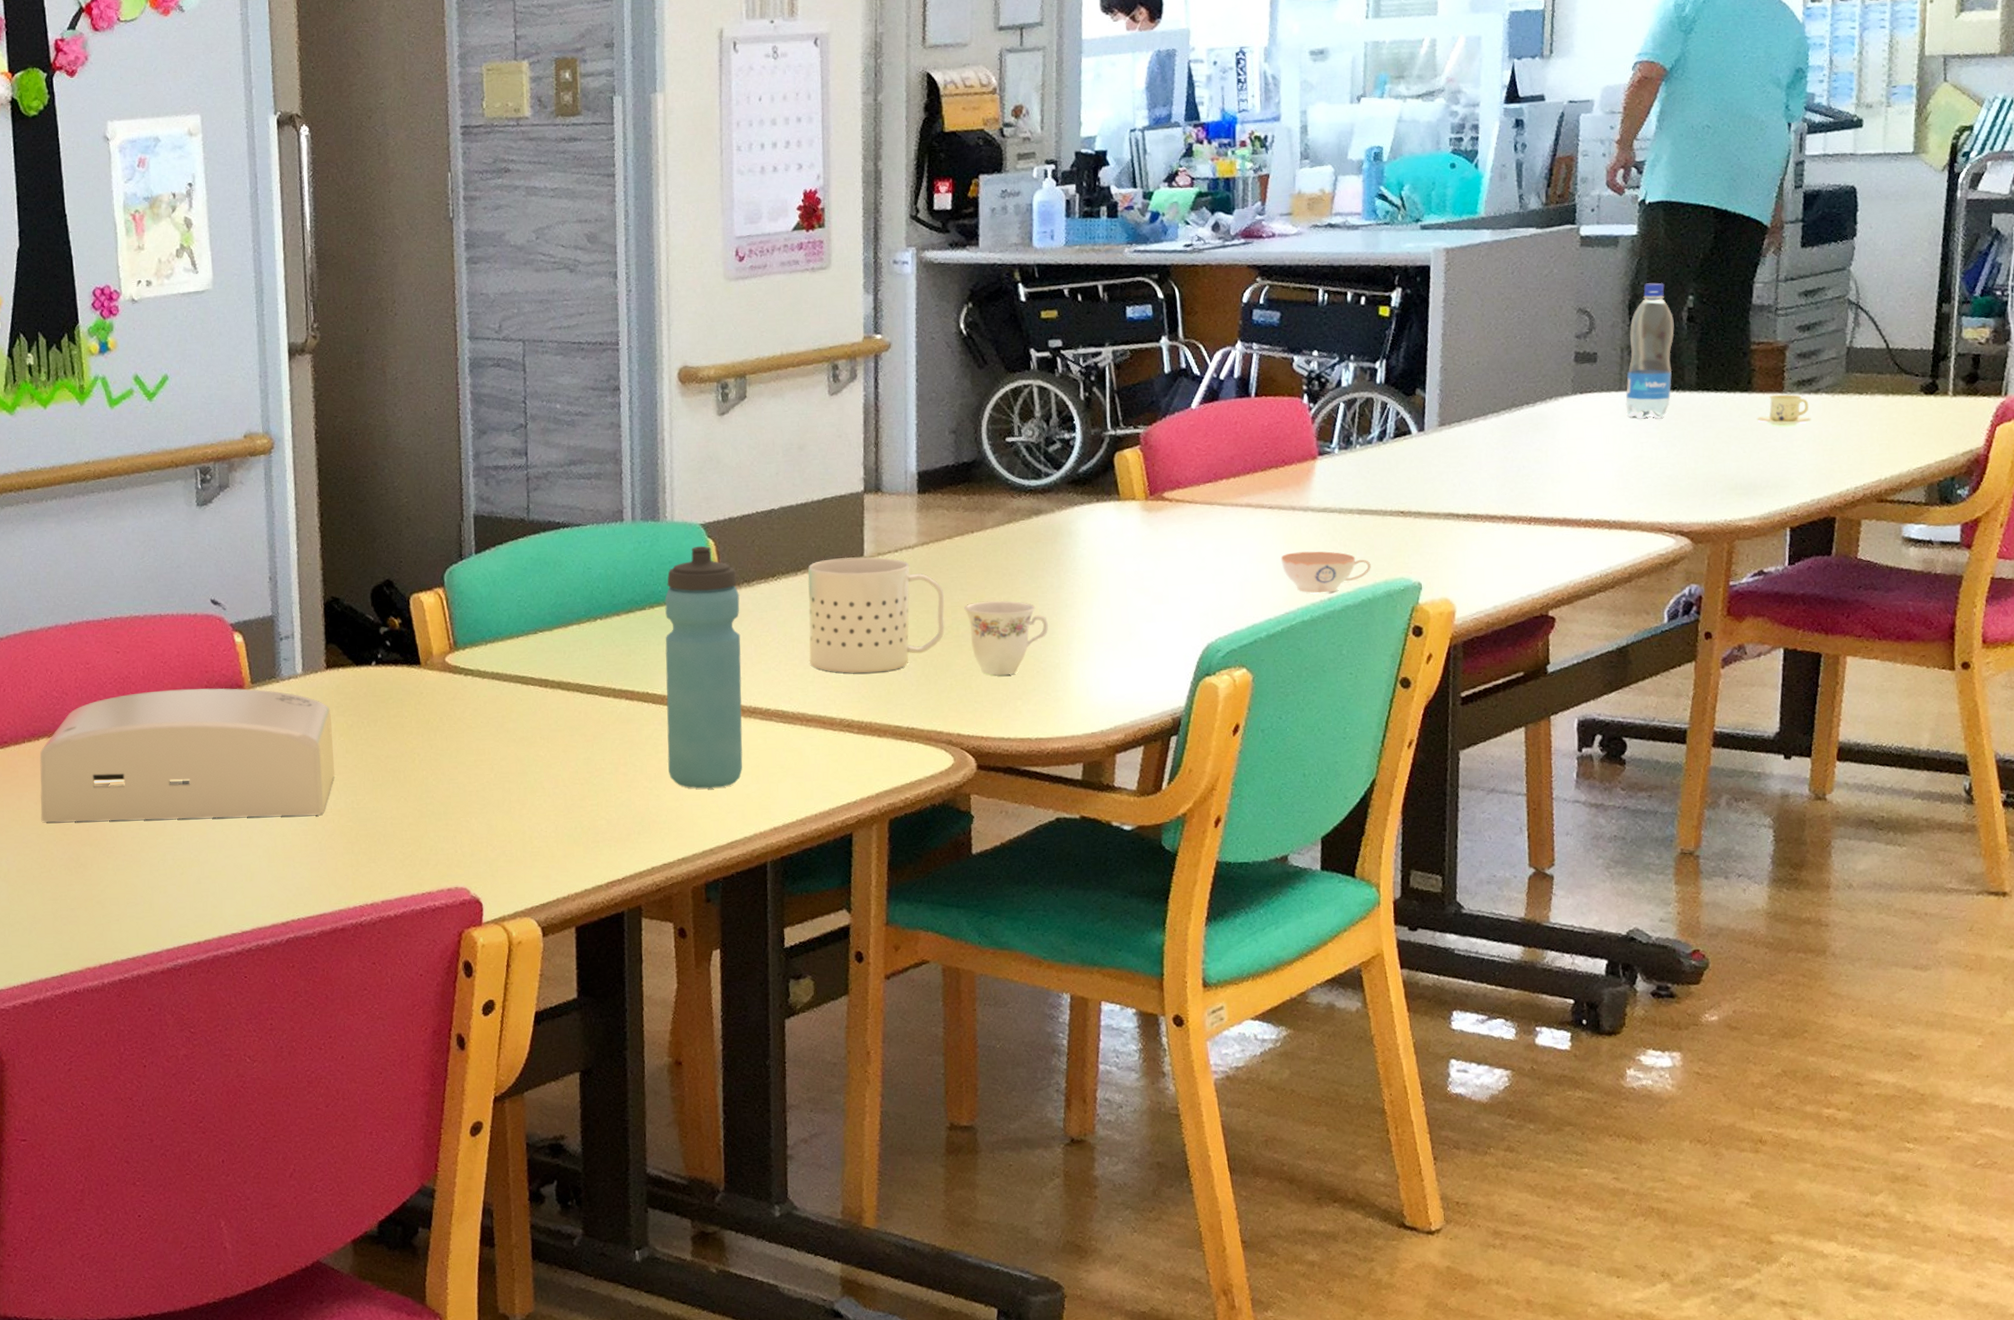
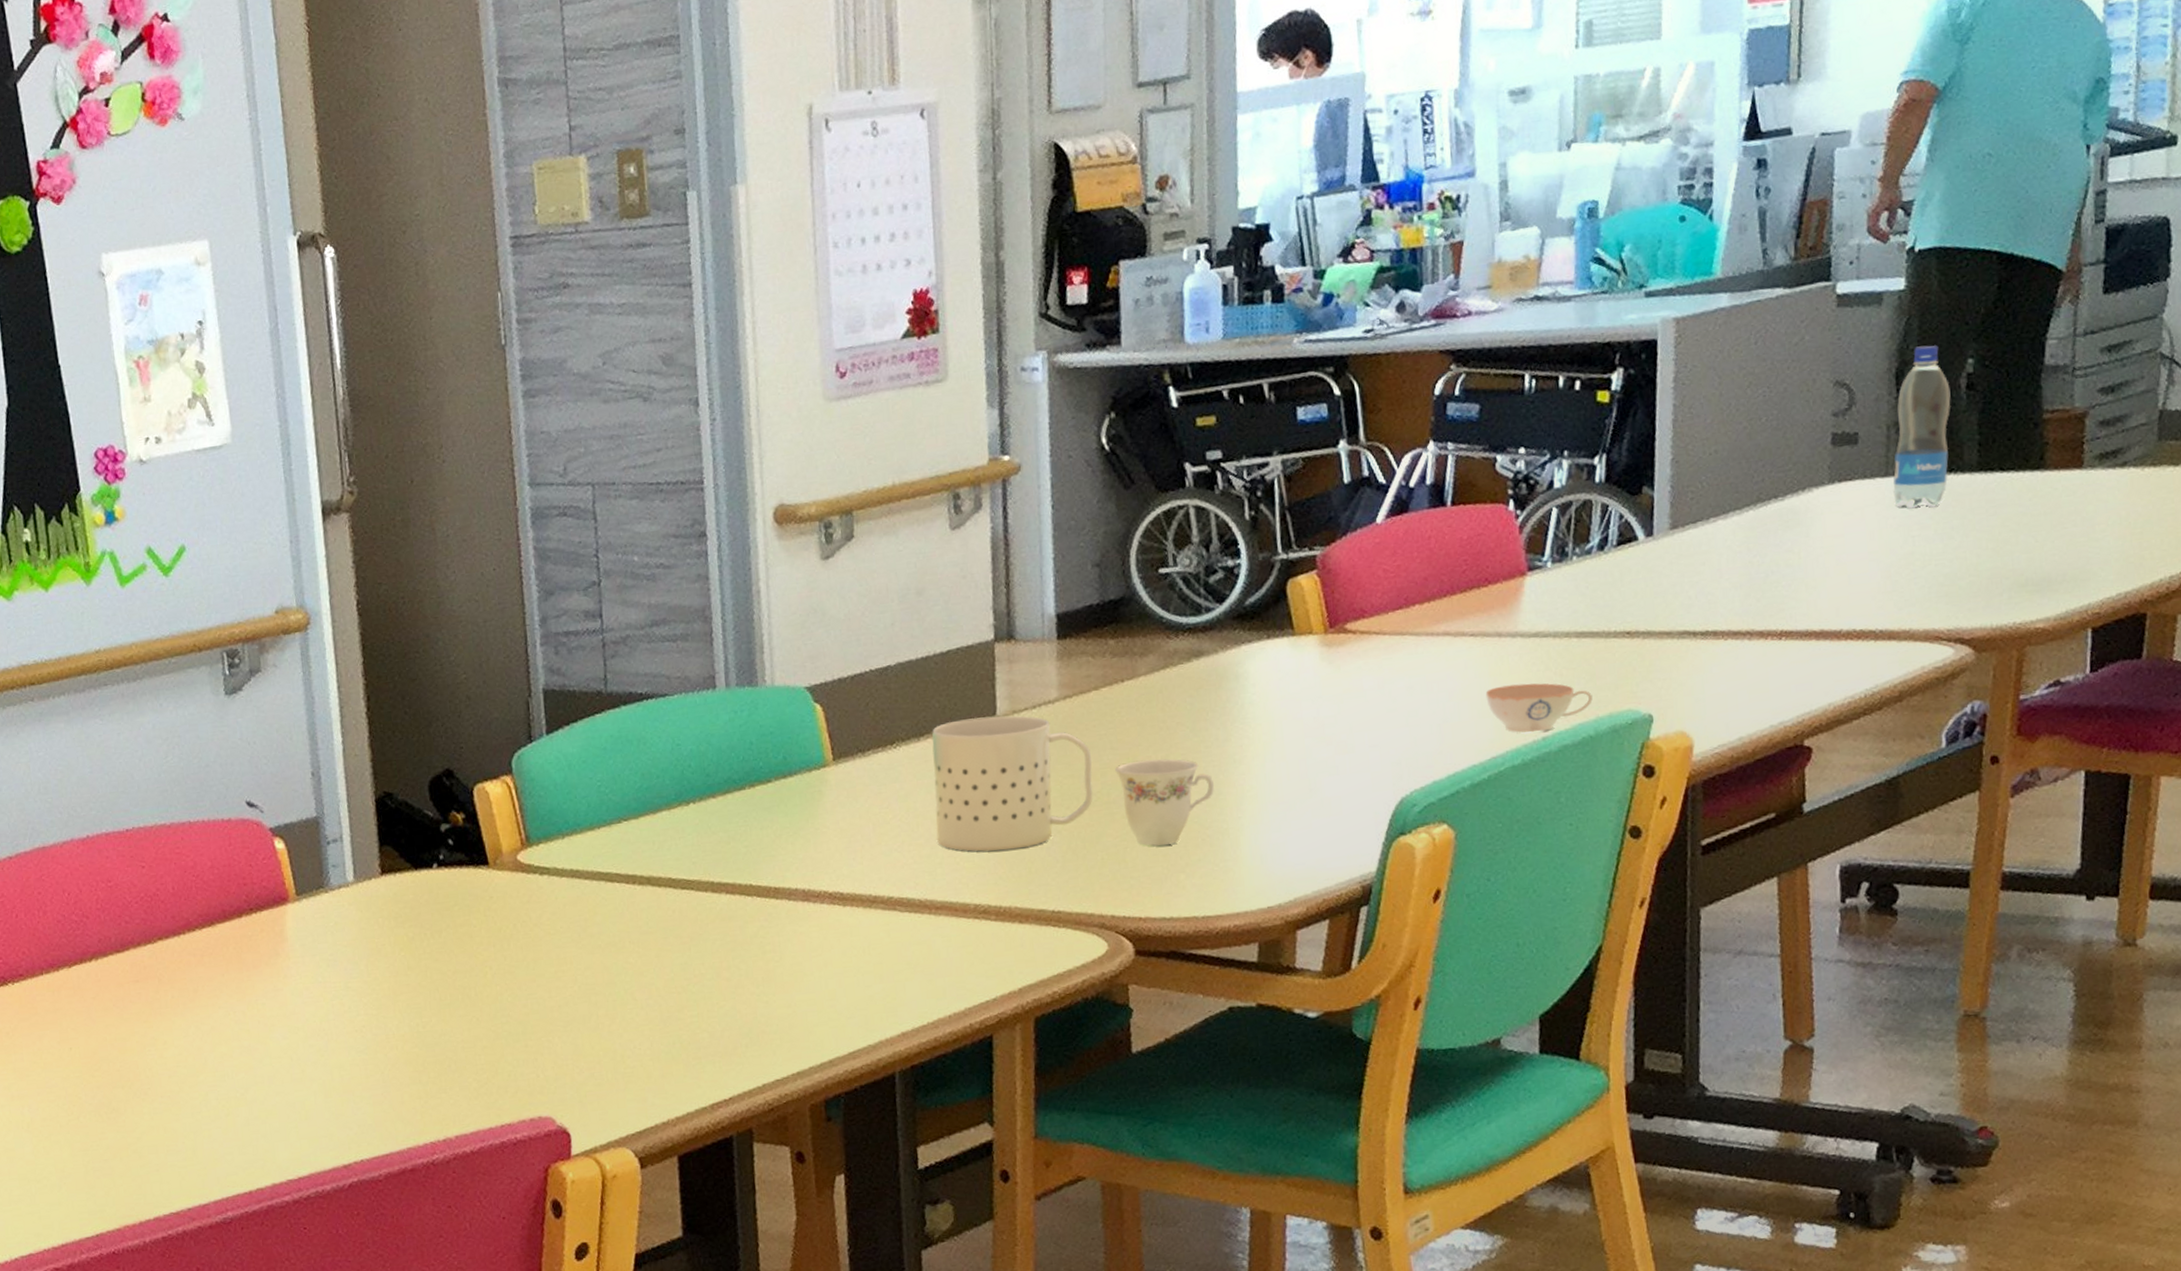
tissue dispenser: present [39,688,335,822] -> none [60,902,397,1063]
water bottle: present [665,545,743,789] -> none [767,712,864,992]
cup and saucer: present [1756,394,1811,426] -> none [2050,470,2117,509]

